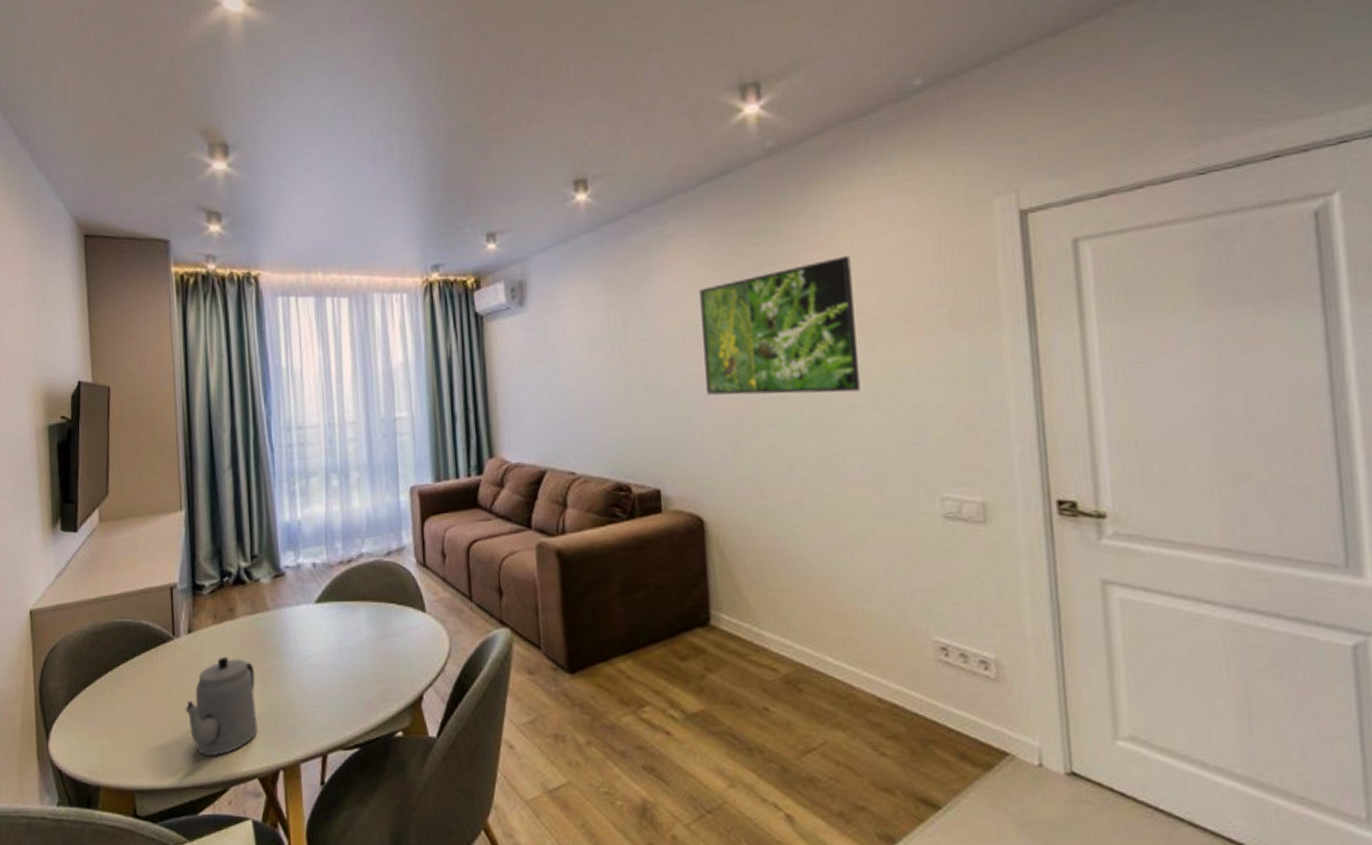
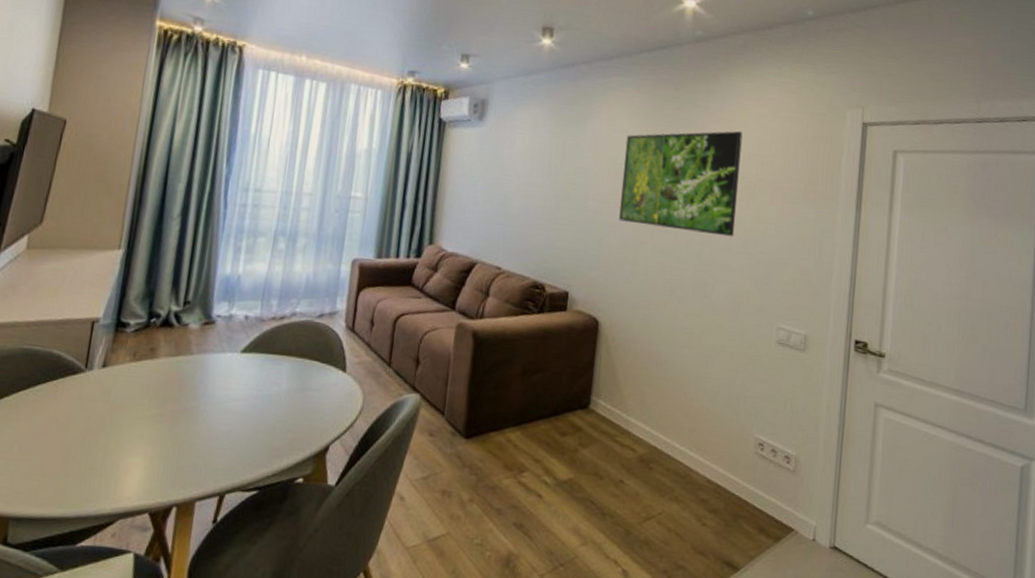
teapot: present [185,656,258,757] -> none [83,393,166,489]

